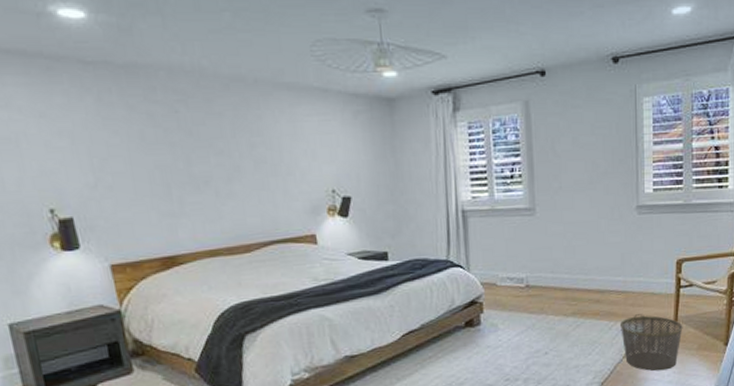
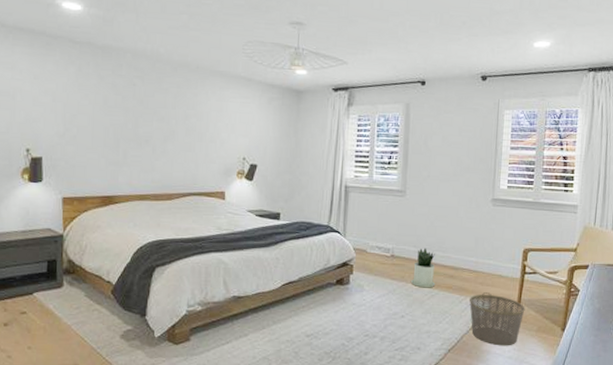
planter: none [551,272,580,319] -> present [410,247,436,288]

